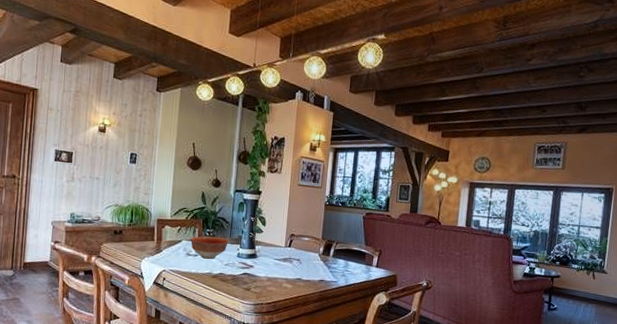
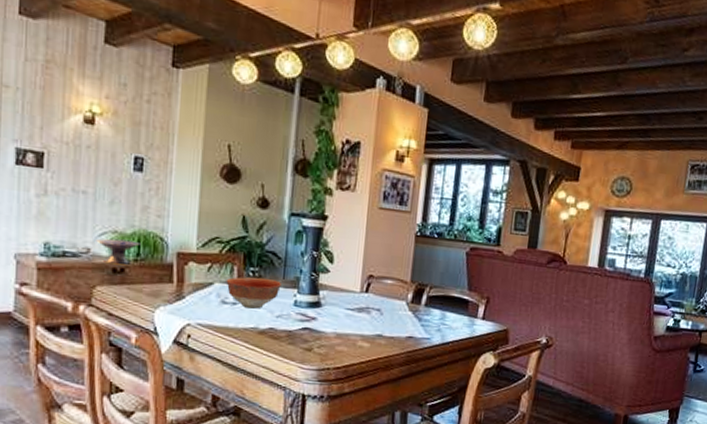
decorative bowl: none [104,210,133,228] -> present [96,238,141,264]

